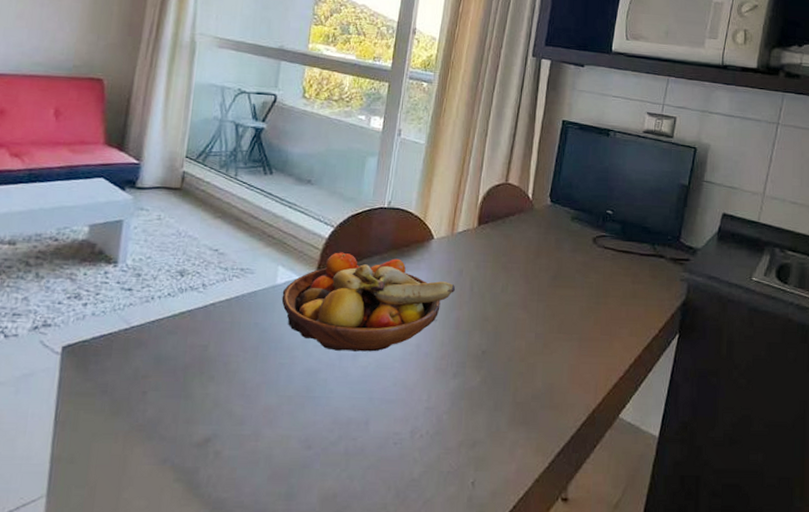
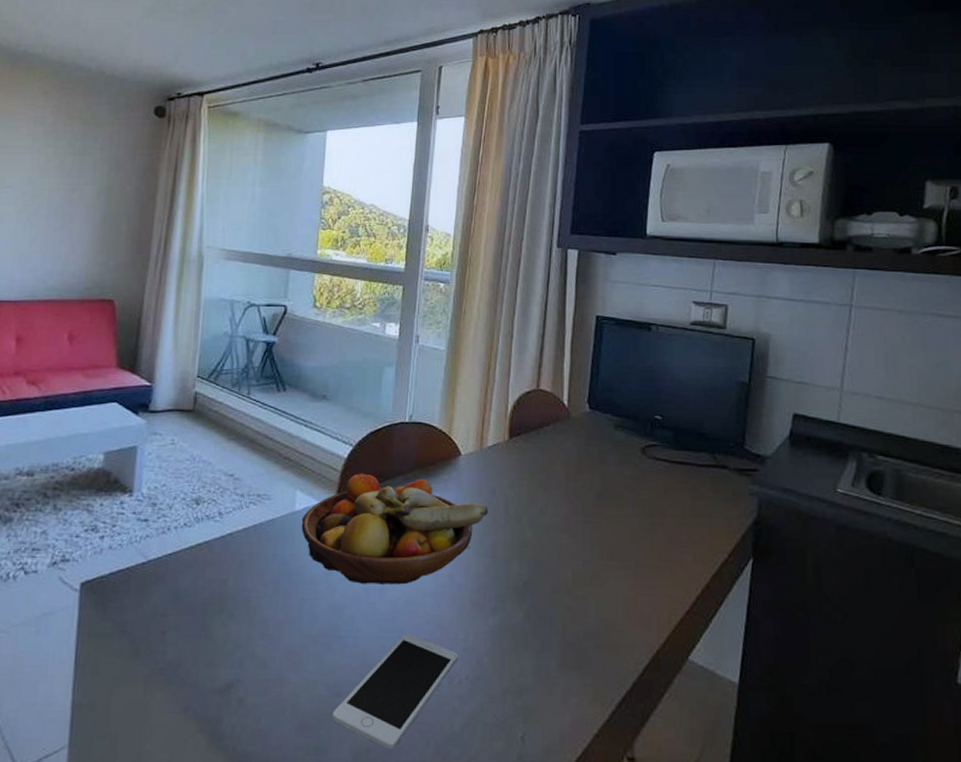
cell phone: none [303,394,420,494] -> present [332,633,458,749]

